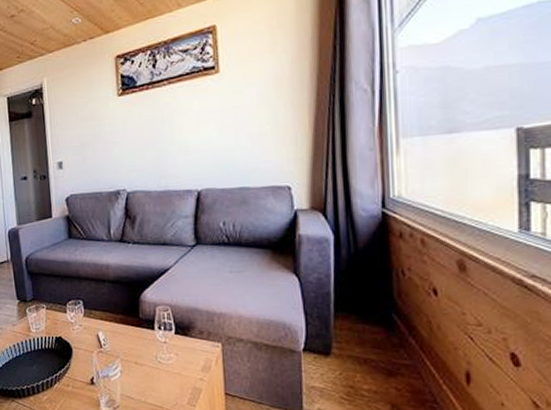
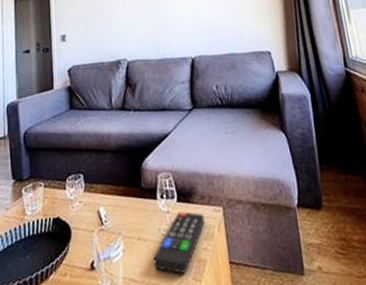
remote control: none [149,344,203,398] -> present [153,211,205,274]

